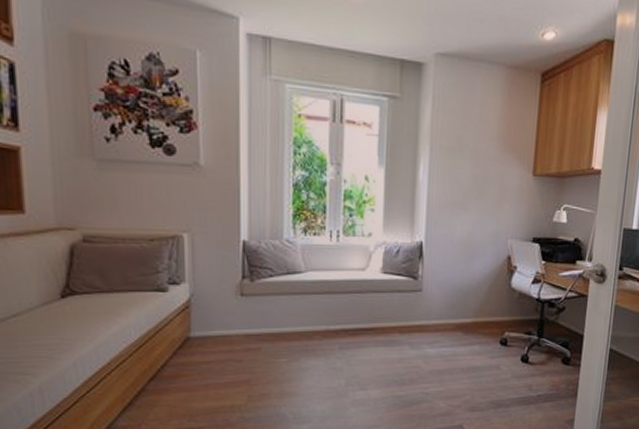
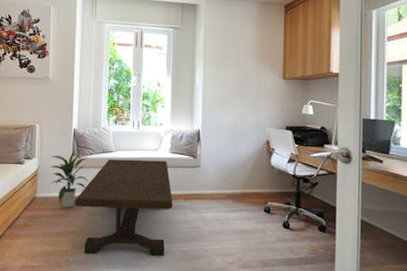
indoor plant: none [209,270,268,349] -> present [49,150,89,208]
coffee table: none [249,282,386,407] -> present [75,159,173,256]

